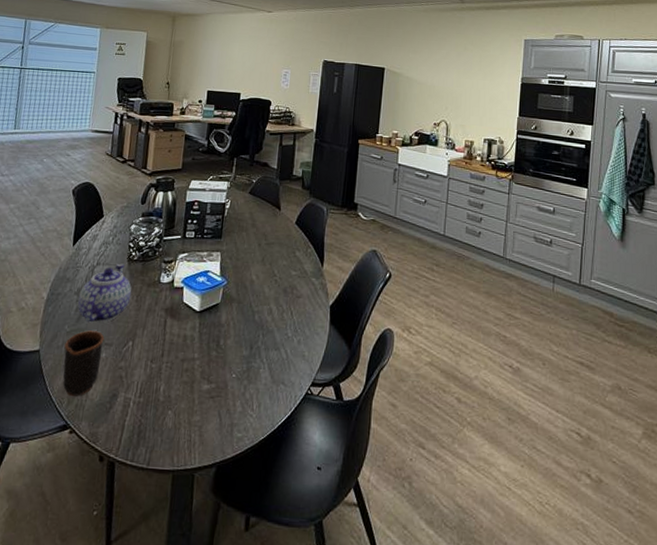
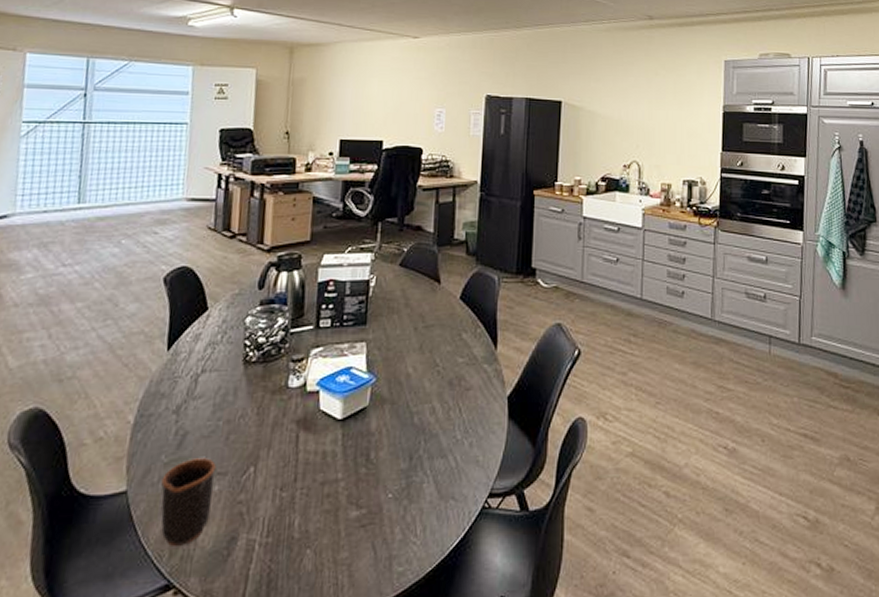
teapot: present [77,263,132,323] -> none [177,368,251,448]

